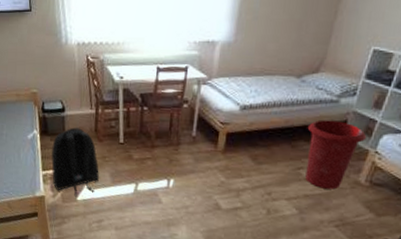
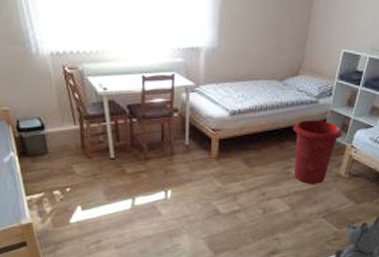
backpack: present [51,127,100,196] -> none [33,146,93,219]

